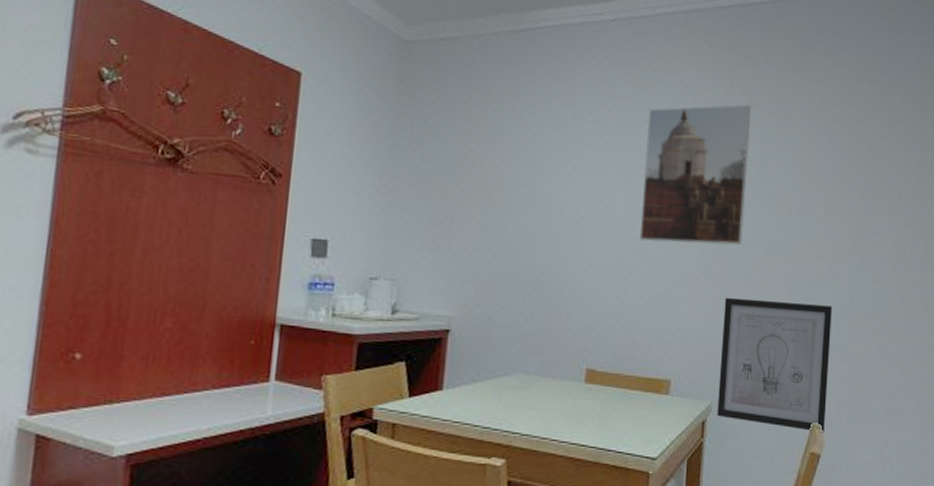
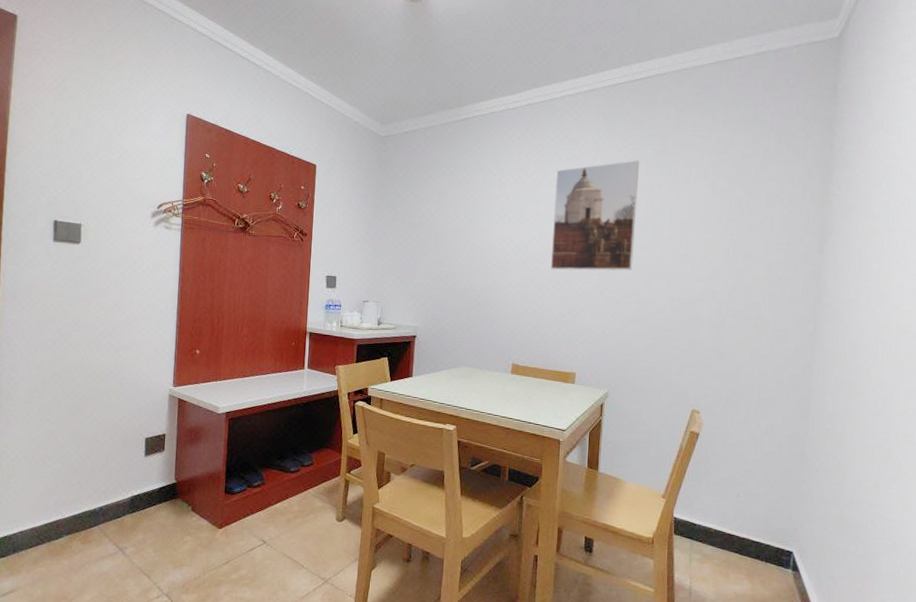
wall art: present [717,297,832,433] -> none [613,311,710,417]

